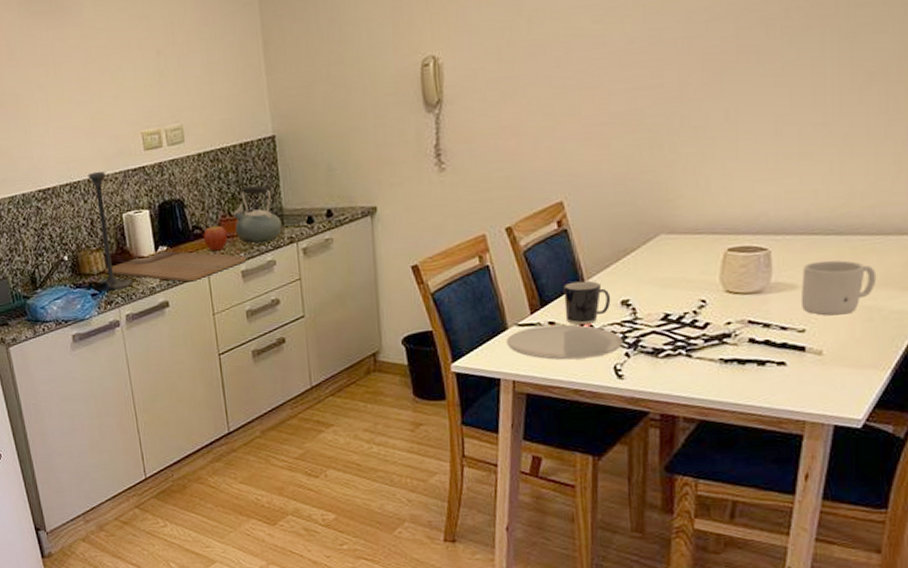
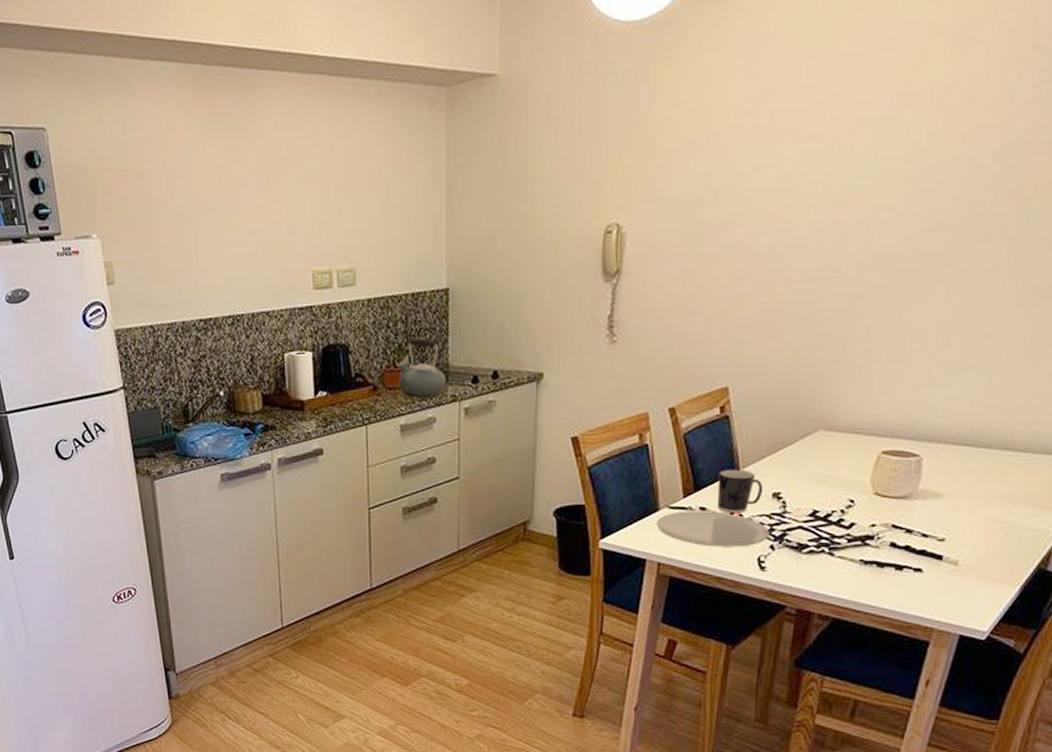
candlestick: present [87,171,134,292] -> none [245,307,289,432]
chopping board: present [104,250,247,283] -> none [260,396,407,431]
fruit: present [203,225,228,252] -> none [365,374,390,402]
mug: present [800,260,877,316] -> none [944,472,1020,527]

